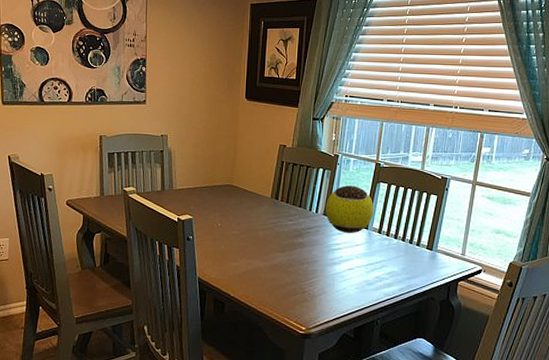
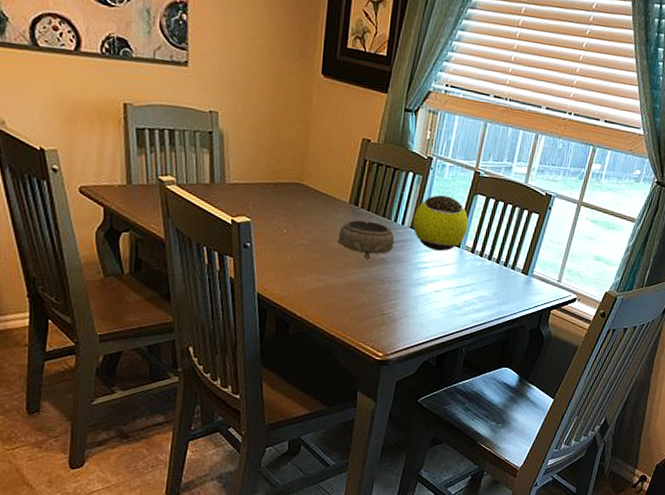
decorative bowl: none [263,211,311,244] -> present [338,220,395,259]

